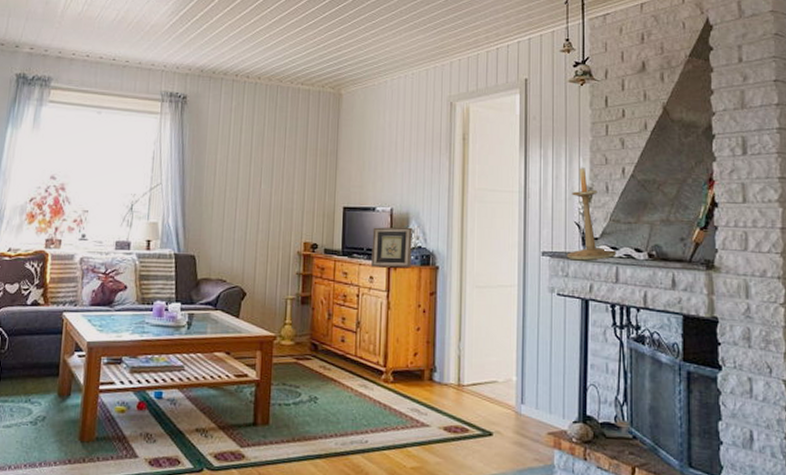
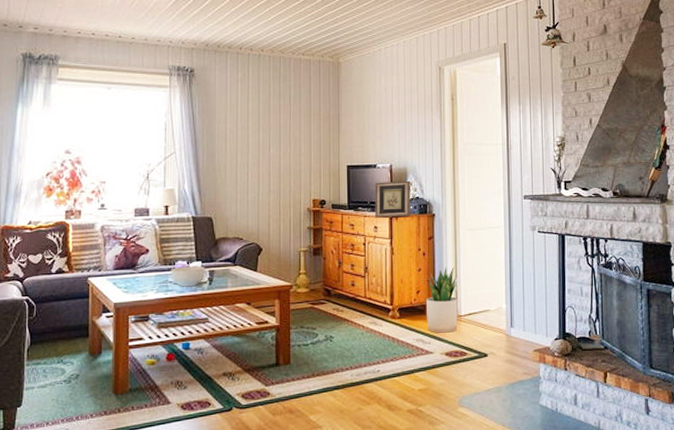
bowl: none [148,307,184,330] -> present [171,266,205,287]
planter: none [424,327,462,404] -> present [427,266,458,333]
candlestick: present [566,157,617,261] -> none [545,111,587,202]

